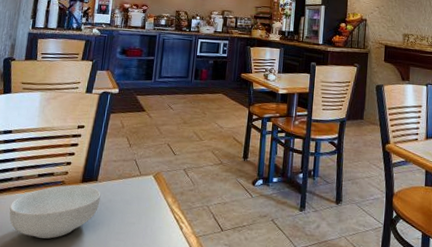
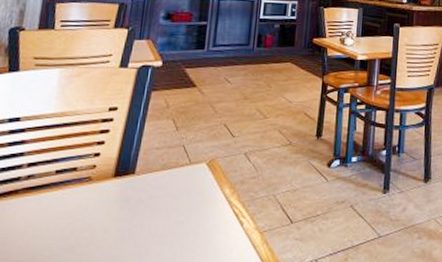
cereal bowl: present [9,185,101,239] -> none [15,181,140,250]

